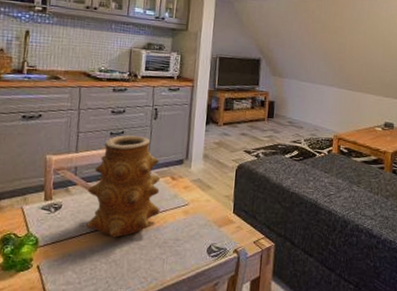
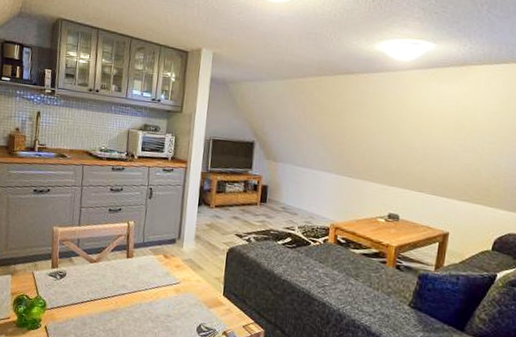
vase: present [86,135,161,238] -> none [87,212,155,308]

